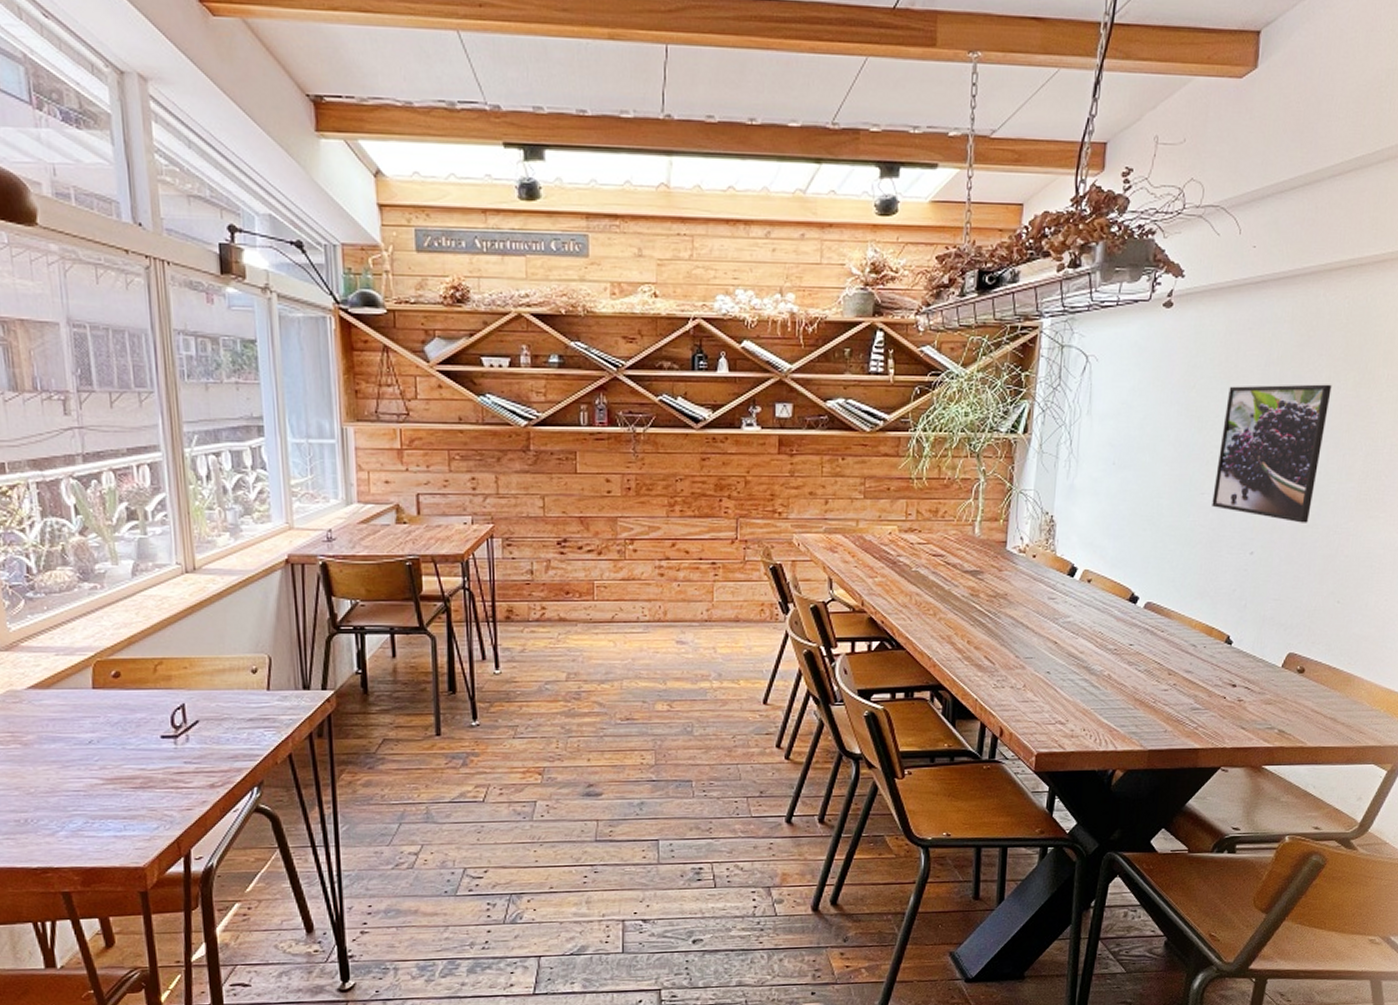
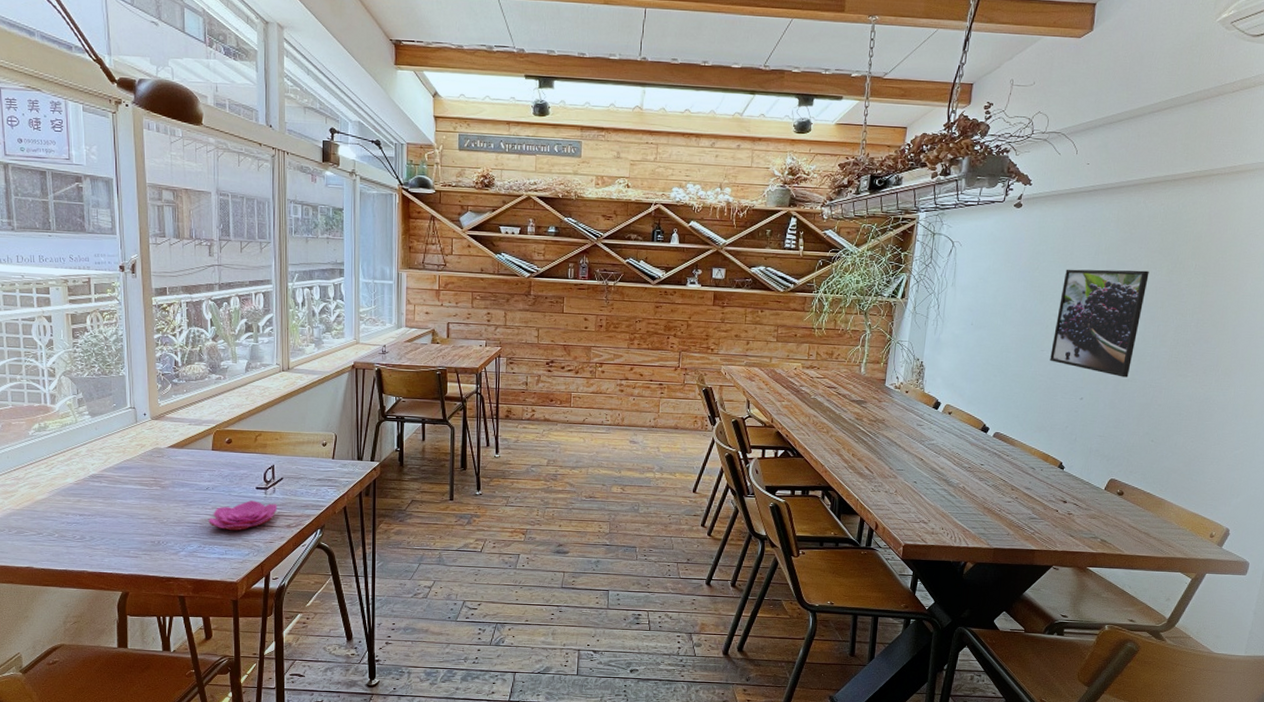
flower: none [94,754,194,798] -> present [207,500,278,531]

